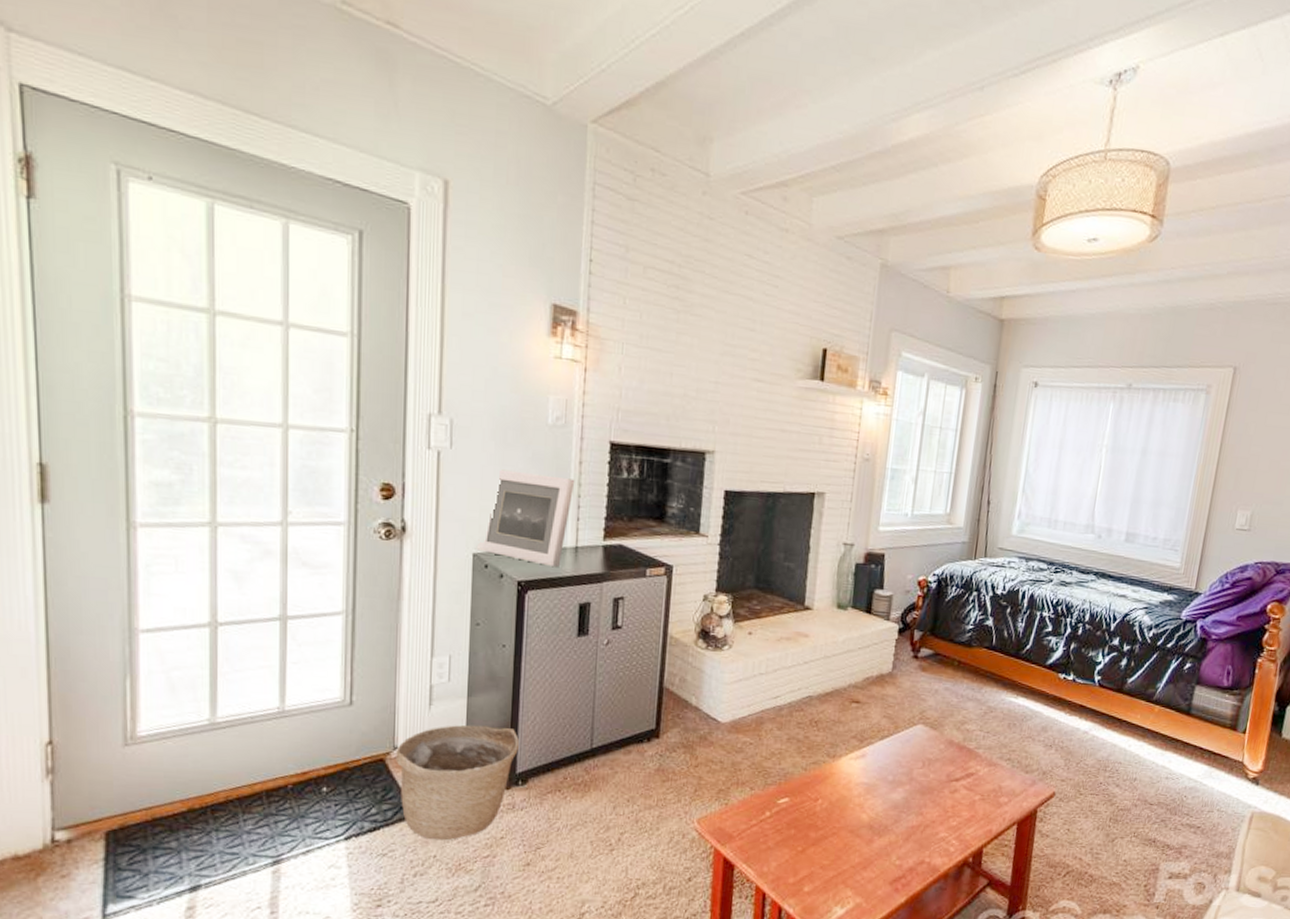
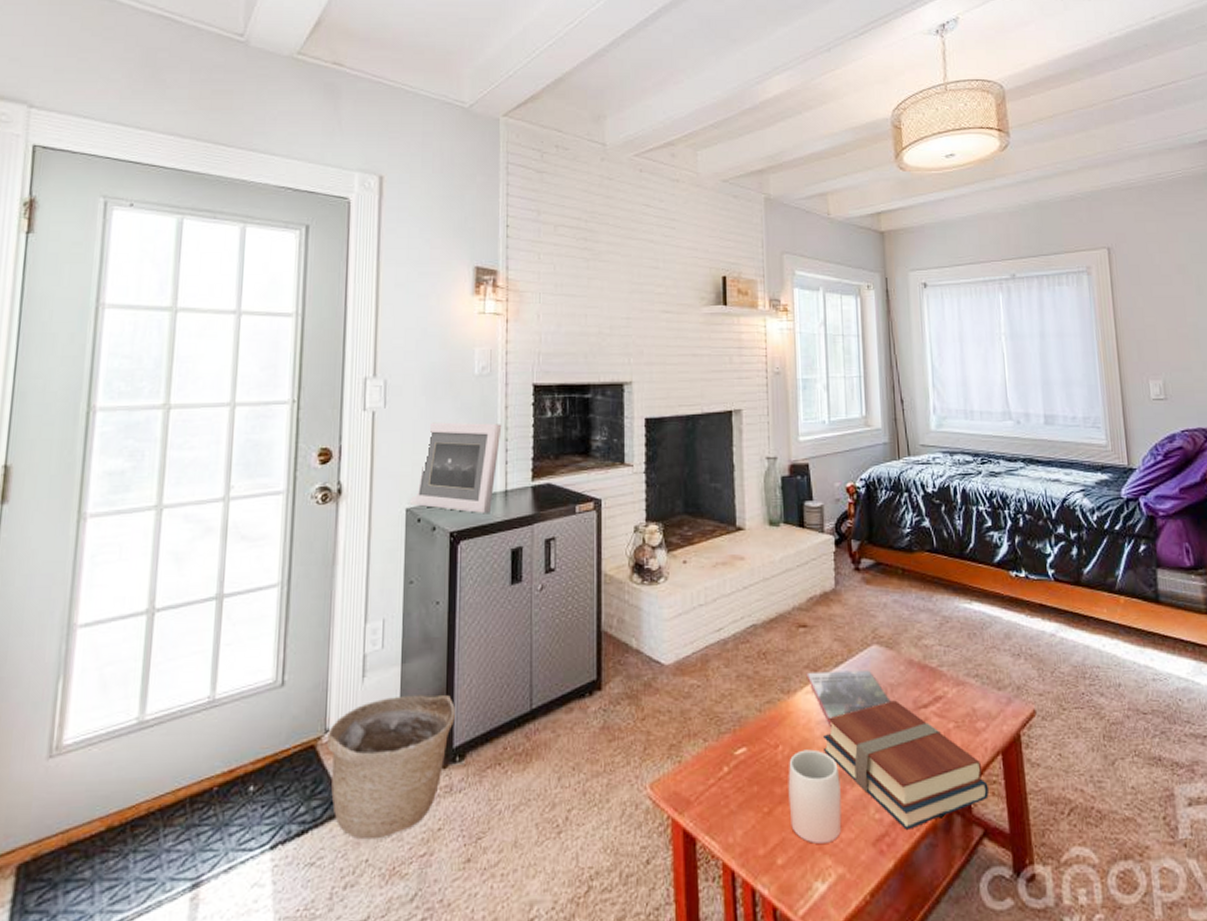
mug: none [820,805,870,879] -> present [788,749,842,844]
magazine: none [852,741,927,788] -> present [806,670,891,726]
books: none [859,772,1000,875] -> present [823,700,989,830]

